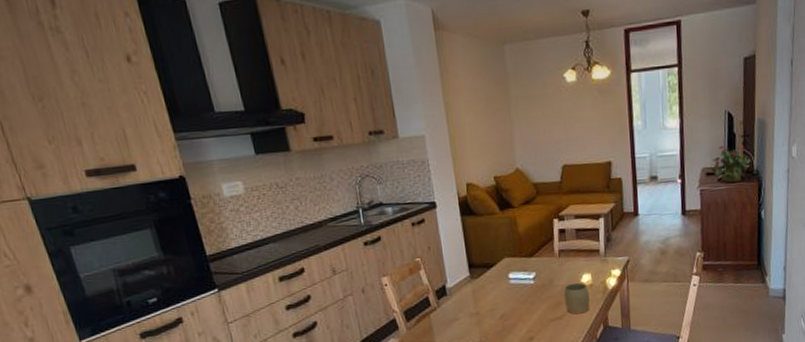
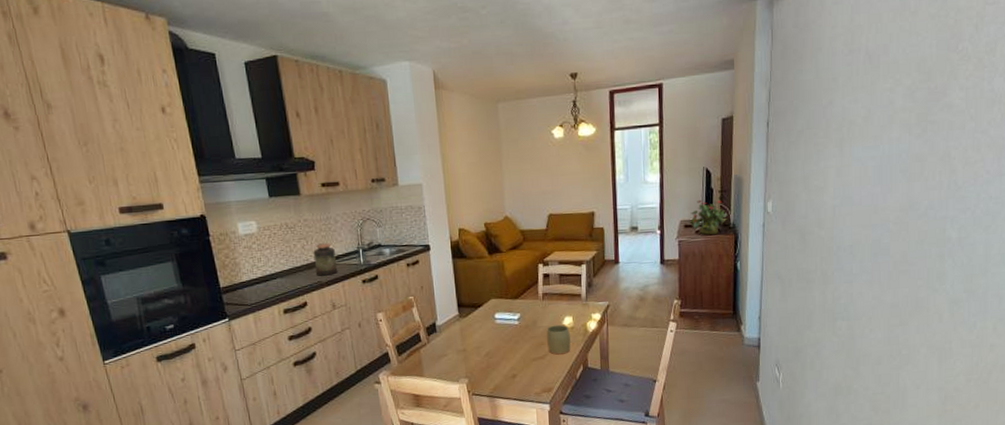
jar: none [308,203,337,240] -> present [313,243,338,276]

